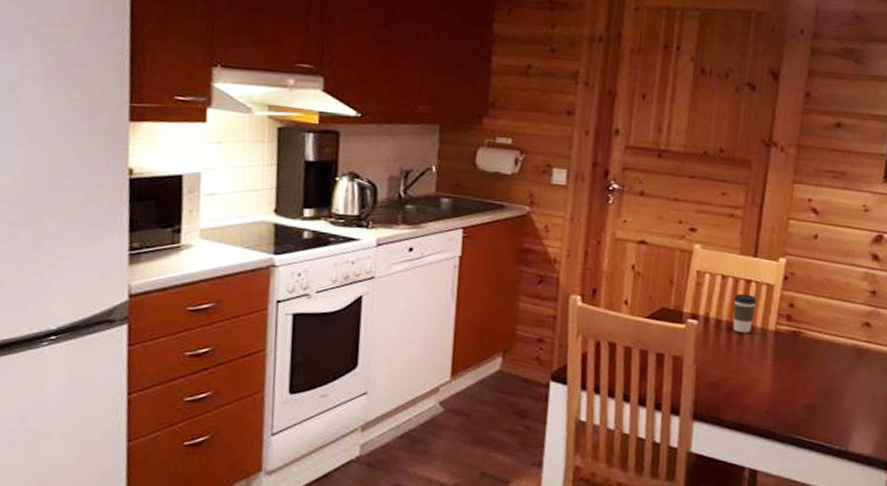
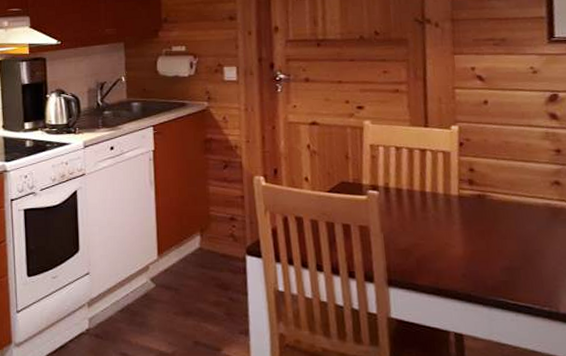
coffee cup: present [733,293,756,333] -> none [410,162,435,200]

